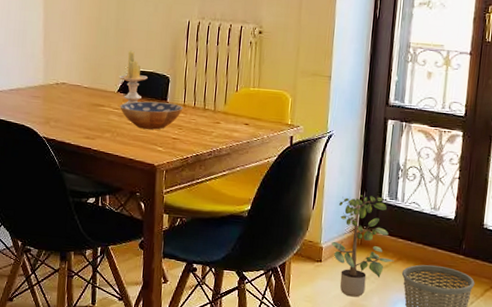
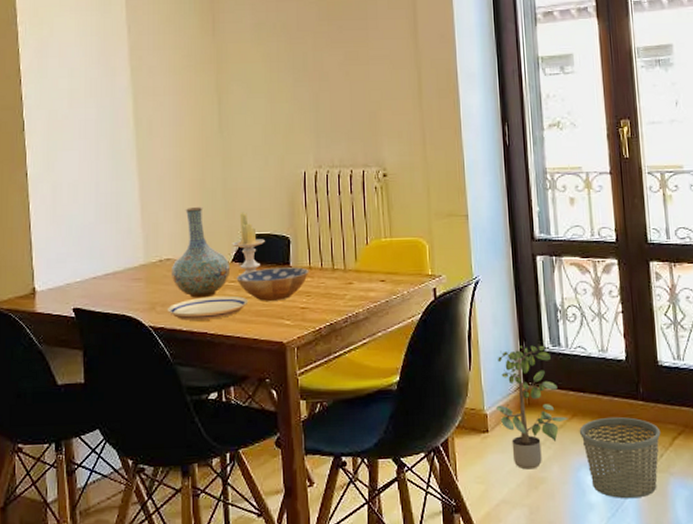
plate: none [60,119,129,138] -> present [168,295,249,321]
vase: none [65,41,116,120] -> present [172,206,231,298]

